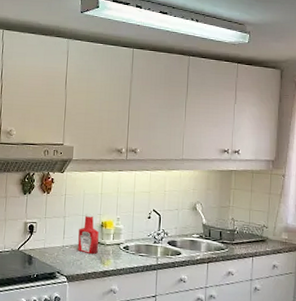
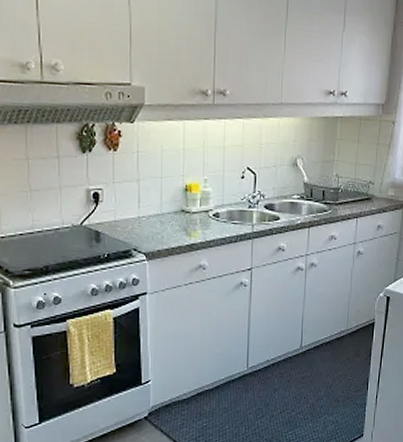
ketchup bottle: present [78,213,99,254] -> none [157,174,182,224]

